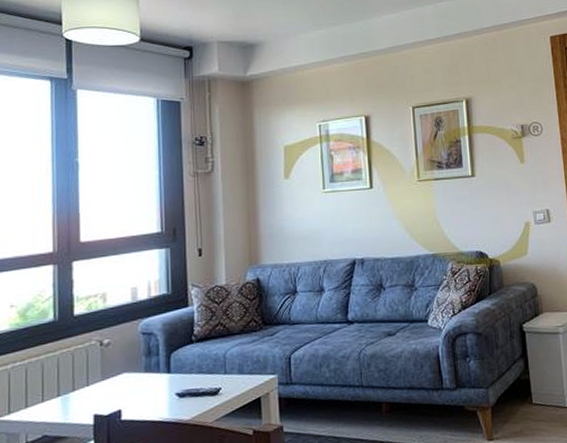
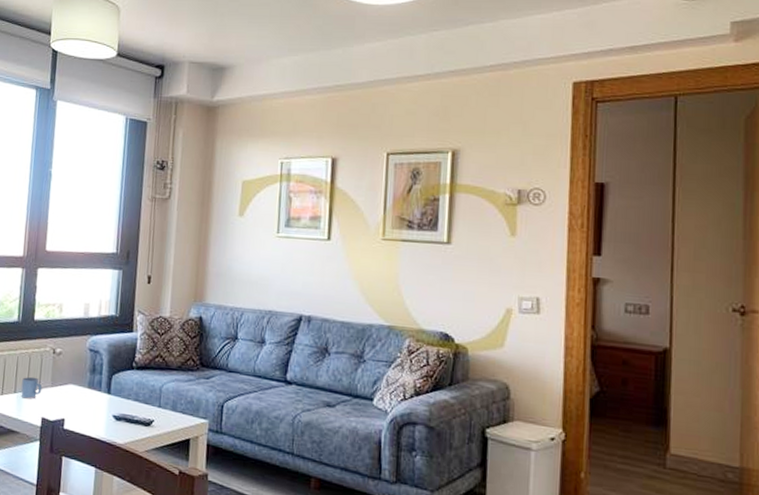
mug: none [65,374,91,401] -> present [21,376,43,400]

